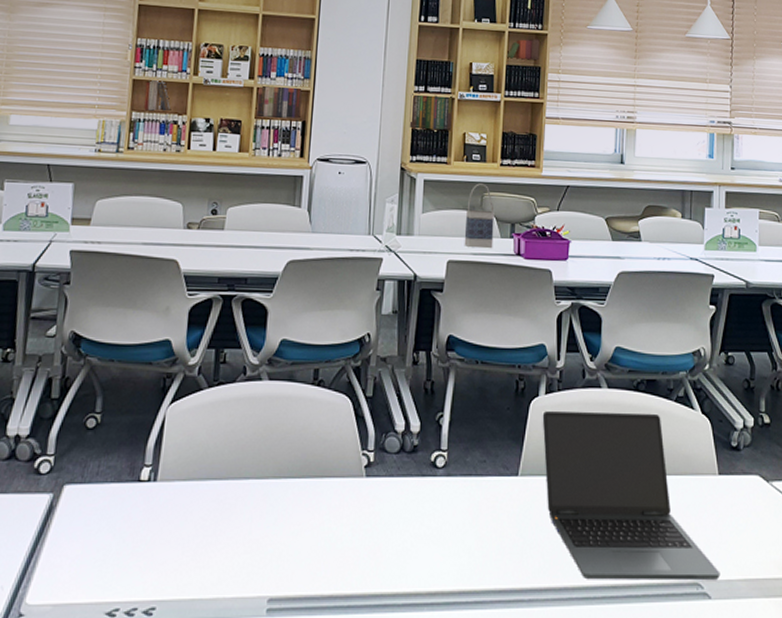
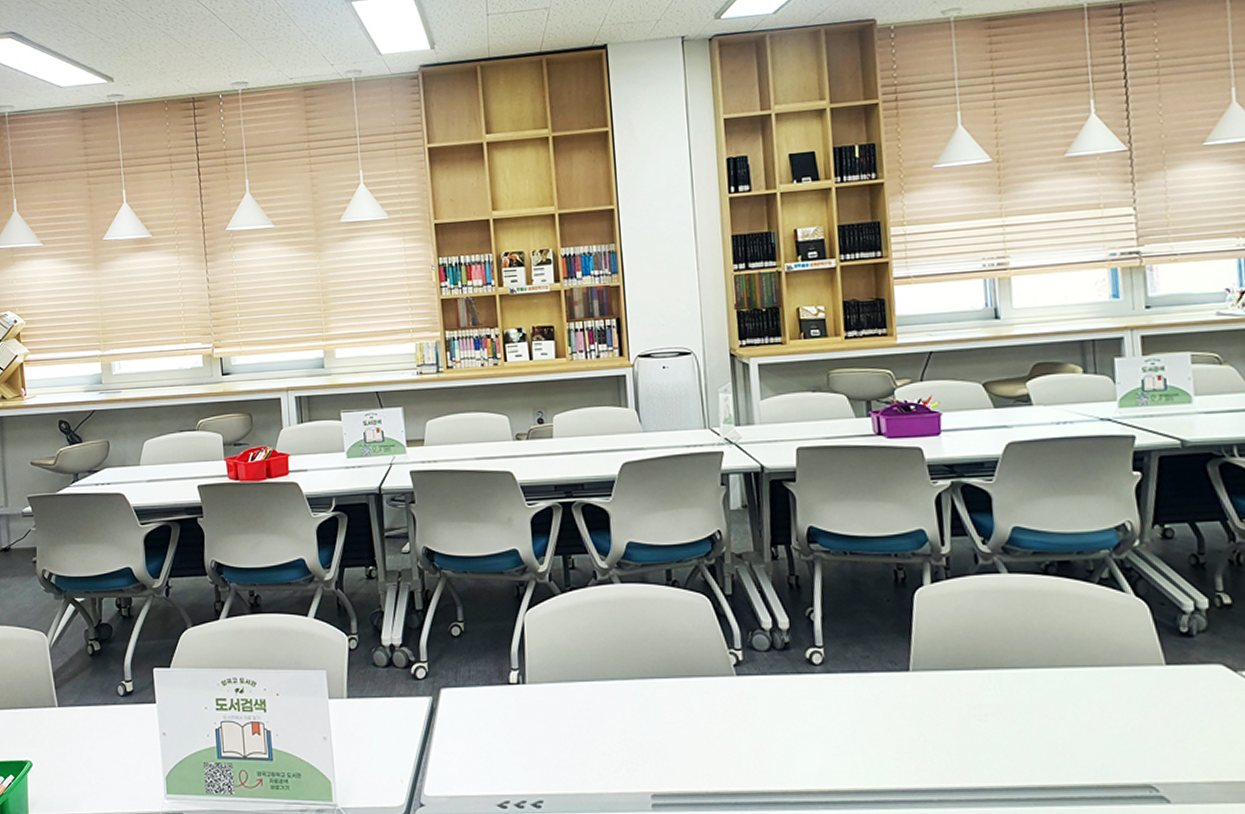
bag: present [464,183,494,249] -> none [811,360,848,432]
books: present [506,38,540,61] -> none [836,190,877,218]
laptop: present [542,411,720,580] -> none [930,600,1180,782]

